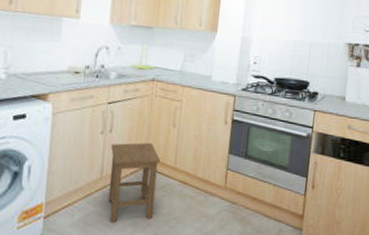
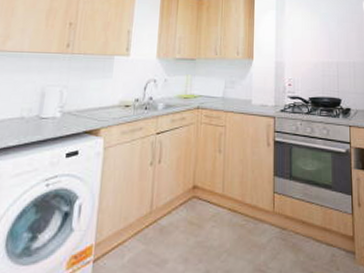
stool: present [107,142,161,223] -> none [158,170,209,262]

